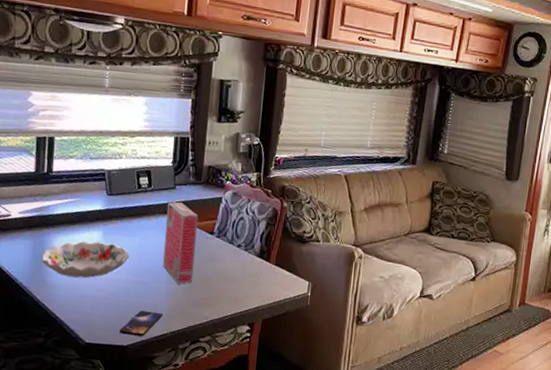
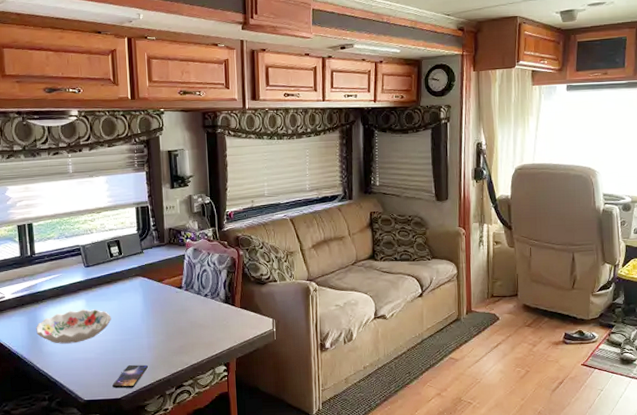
board game: present [163,202,199,284] -> none [138,264,170,337]

